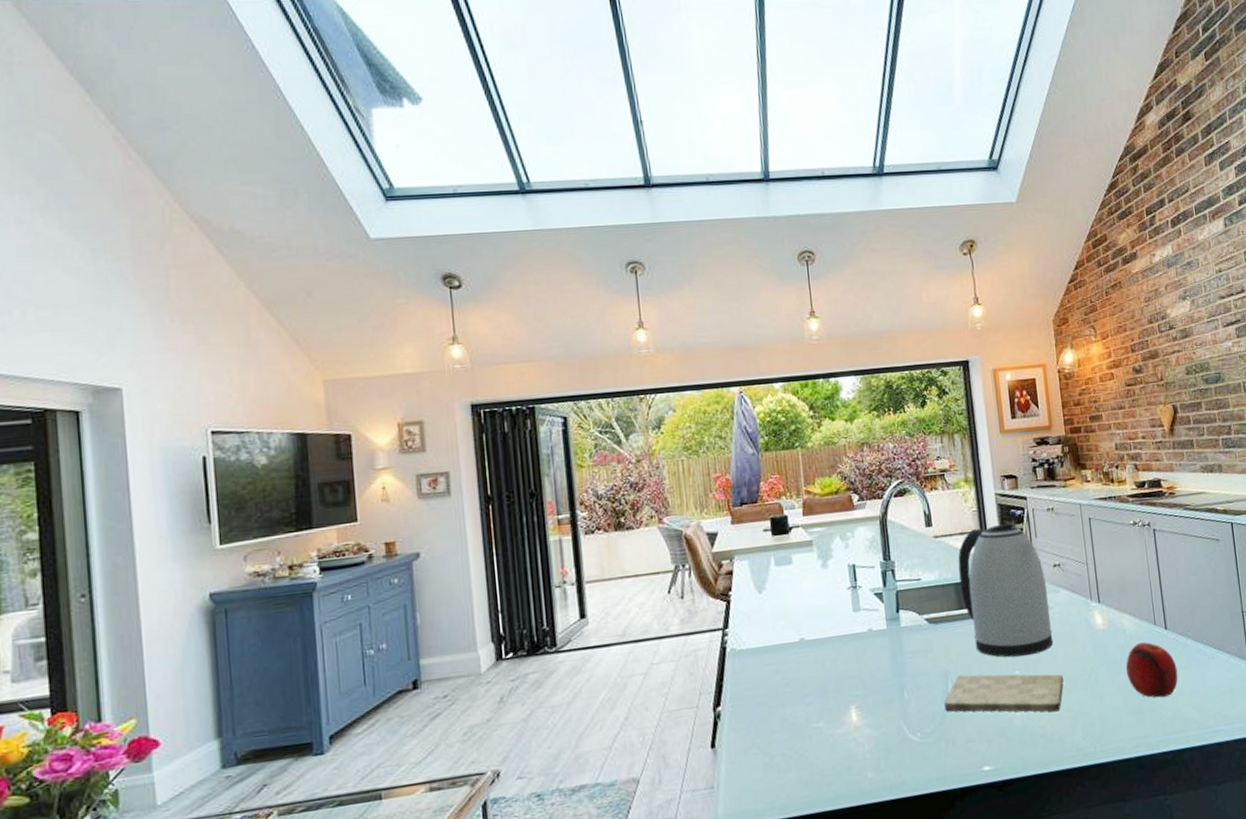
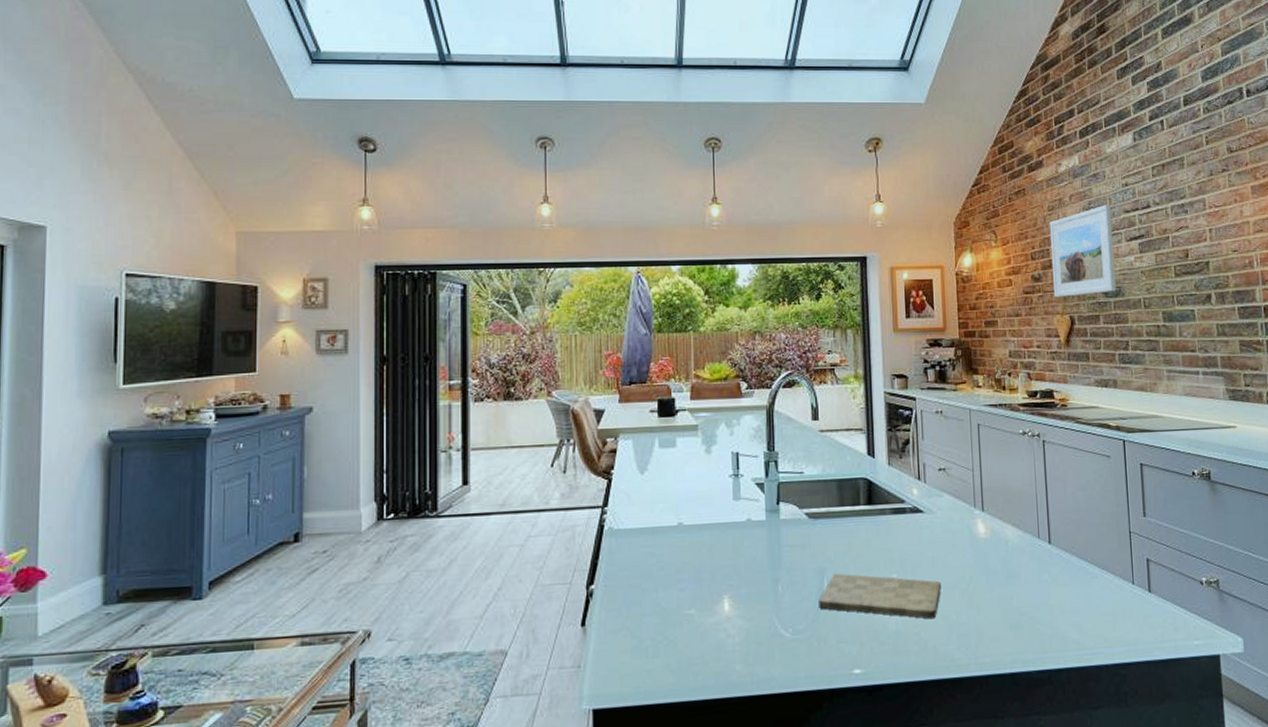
kettle: present [958,524,1053,658] -> none [842,424,934,560]
fruit: present [1126,642,1178,698] -> none [1006,555,1060,614]
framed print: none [1146,291,1216,388] -> present [1049,204,1116,298]

